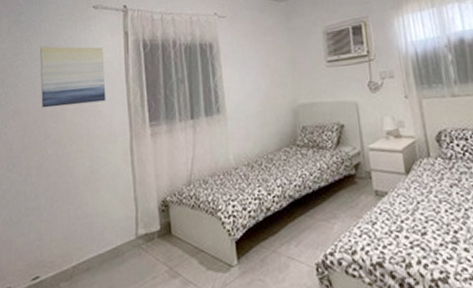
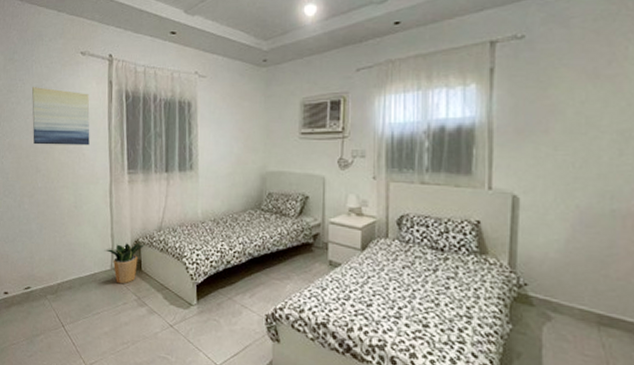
potted plant: none [127,202,175,255] -> present [104,242,146,284]

